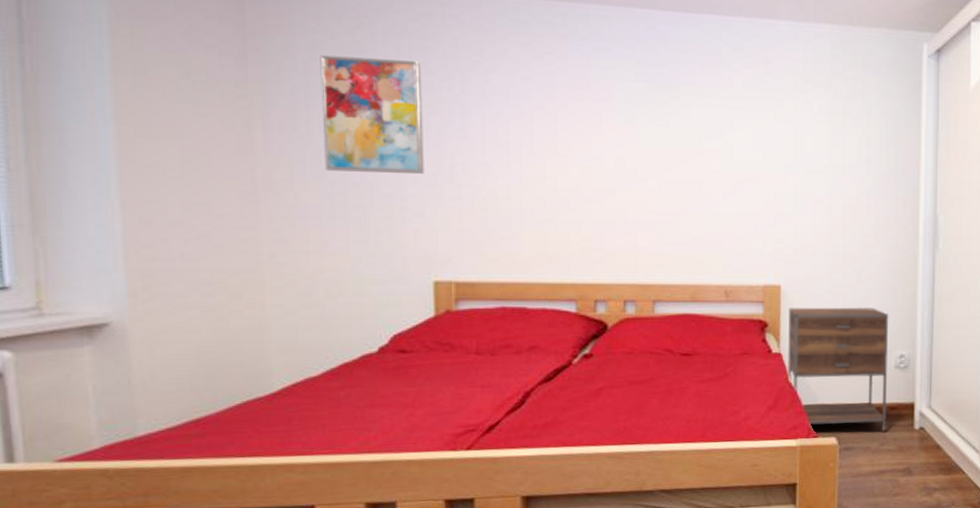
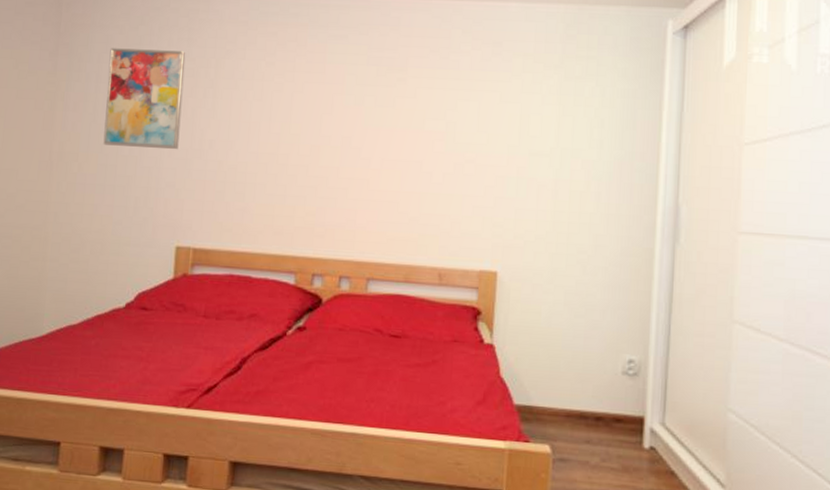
nightstand: present [788,307,889,432] -> none [499,296,618,446]

